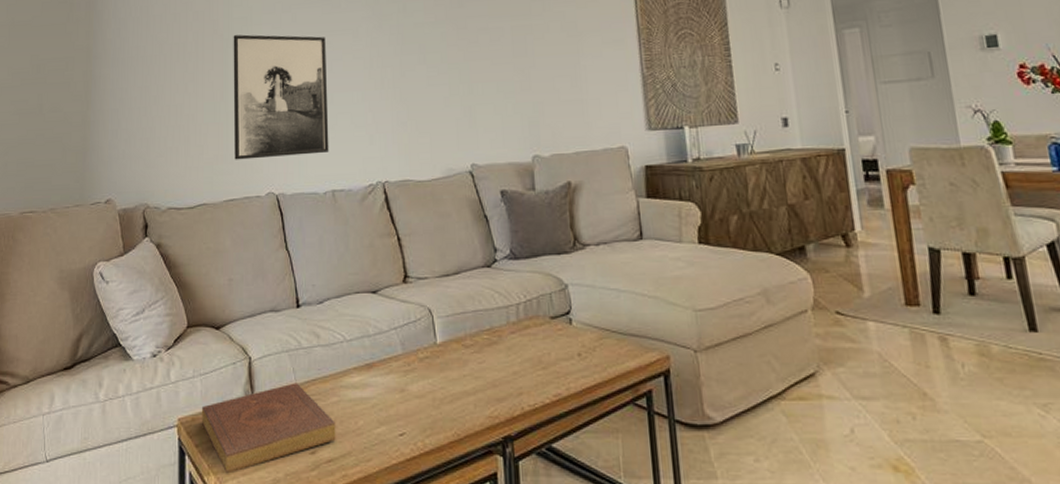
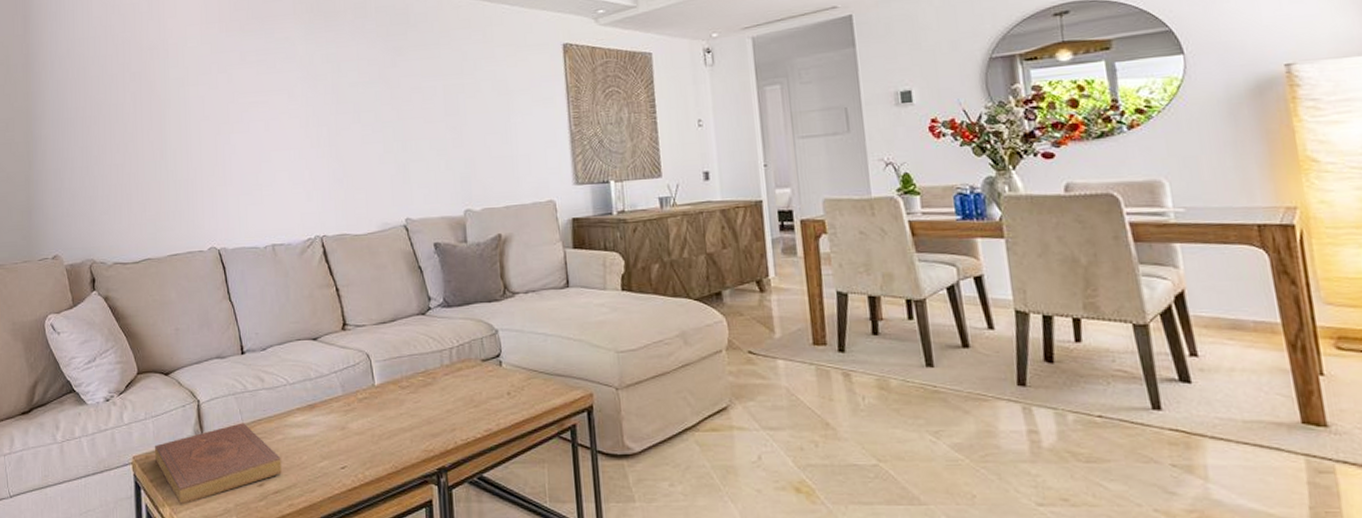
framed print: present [233,34,329,160] -> none [170,95,268,217]

